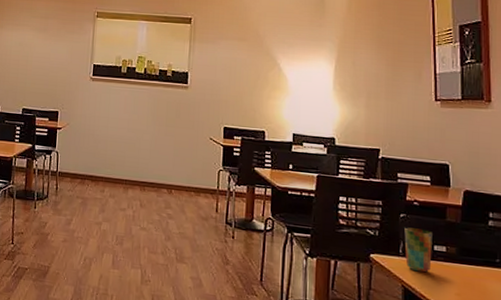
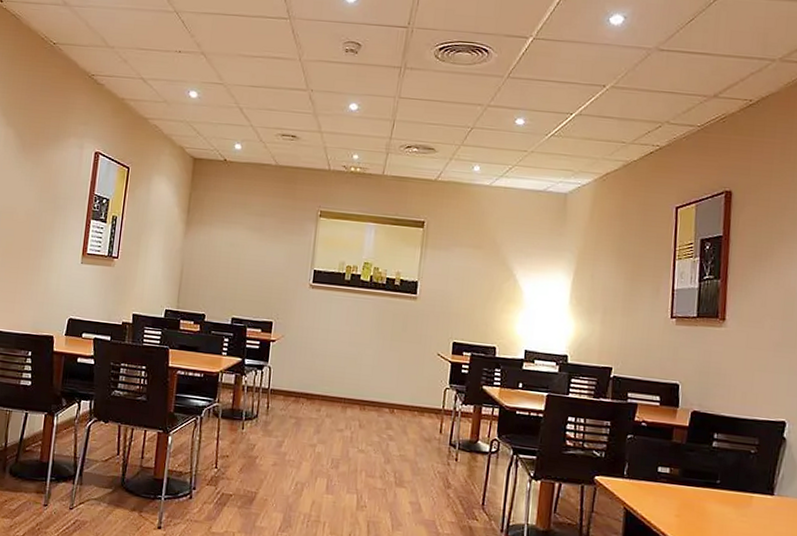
cup: present [404,227,433,273] -> none [629,448,658,495]

